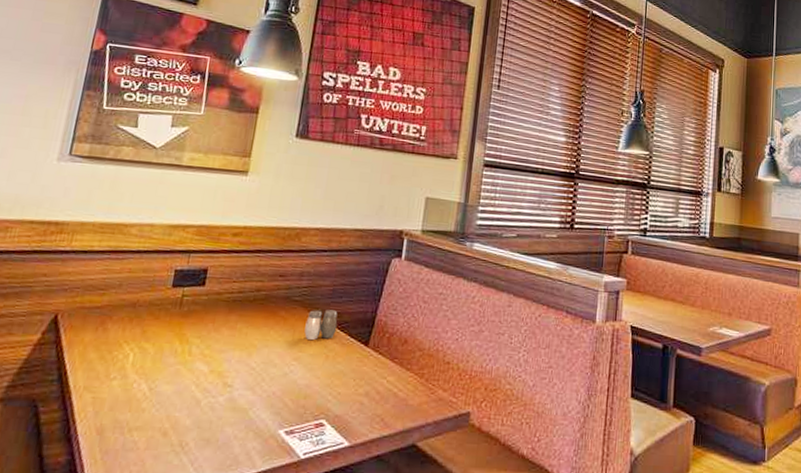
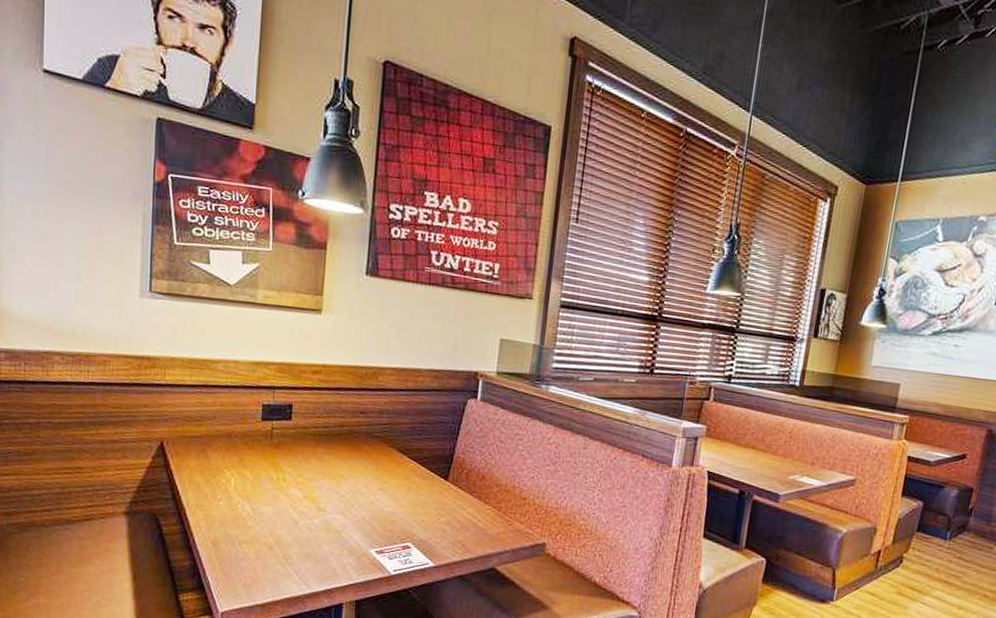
salt and pepper shaker: present [304,309,338,340] -> none [387,445,418,473]

